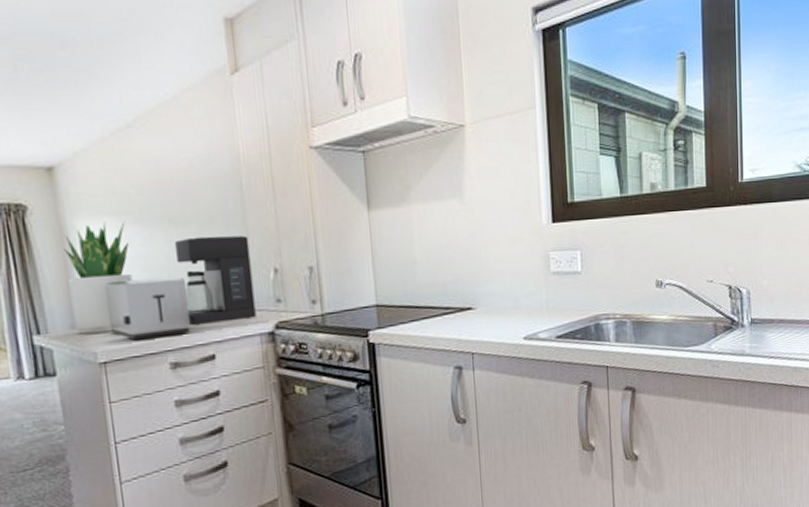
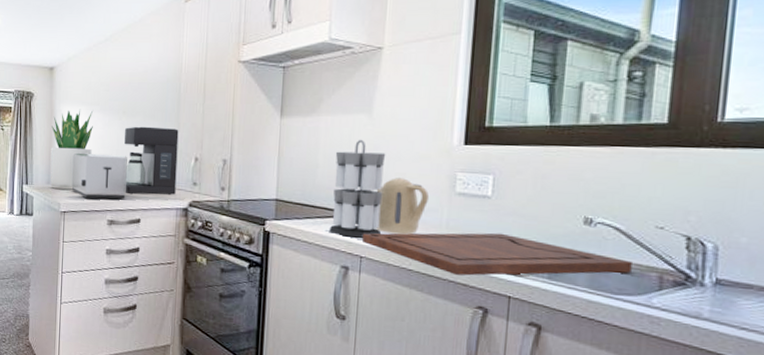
spice rack: none [432,227,489,335] -> present [329,139,386,238]
cutting board: none [471,306,695,355] -> present [363,232,632,276]
kettle: none [478,264,528,324] -> present [376,178,430,235]

